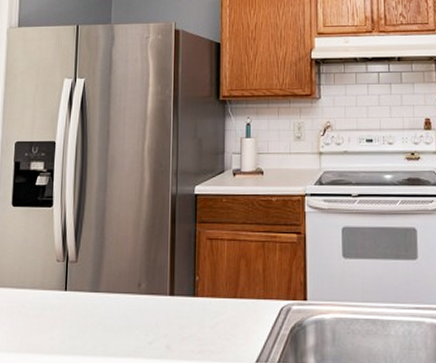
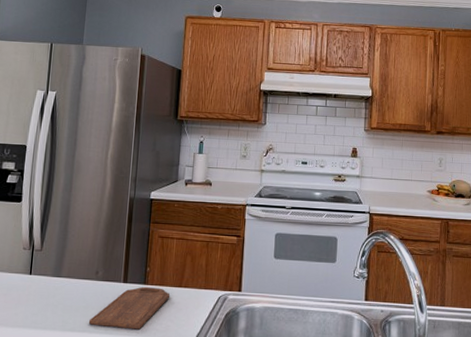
cutting board: none [132,299,225,352] -> present [88,286,170,330]

